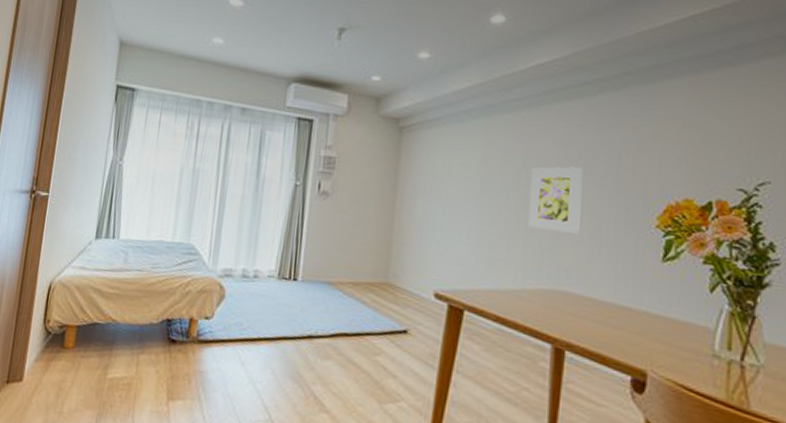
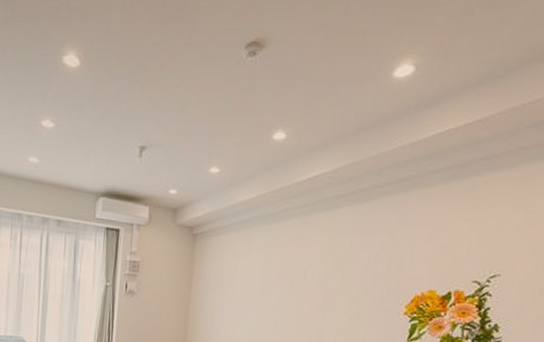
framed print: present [528,166,583,234] -> none [300,265,347,321]

